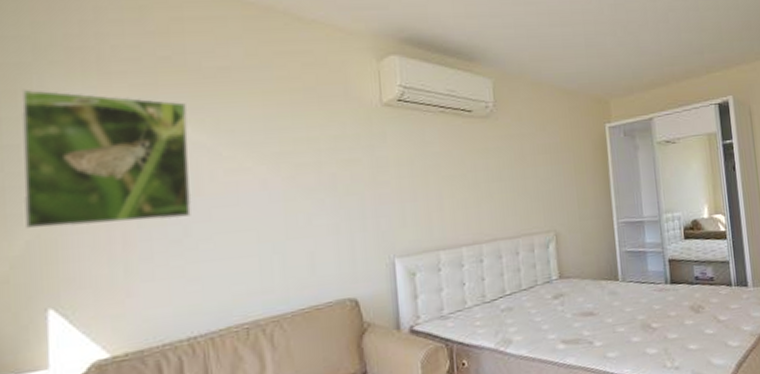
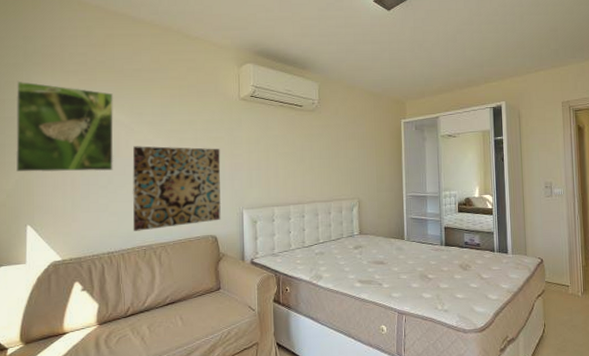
wall art: none [222,175,363,303] -> present [132,146,221,231]

